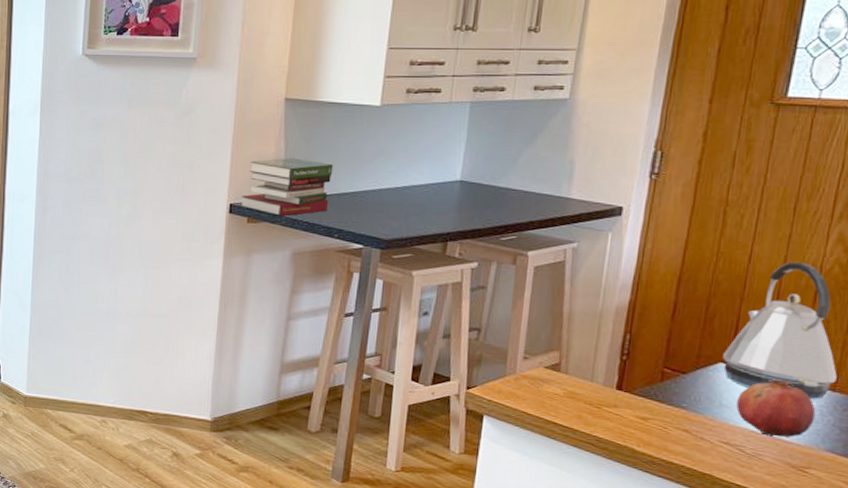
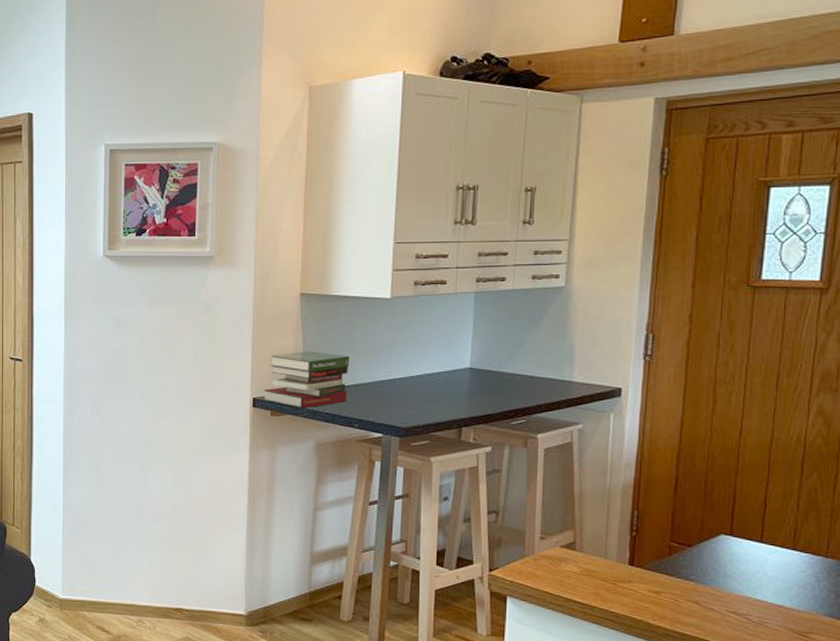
kettle: present [722,261,837,399] -> none [723,434,828,566]
fruit: present [736,379,816,438] -> none [740,548,812,605]

